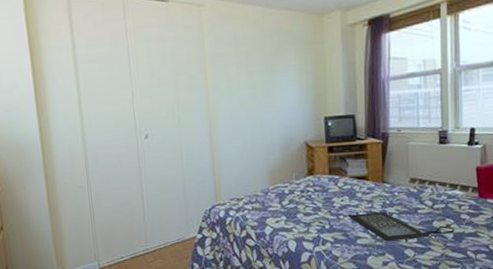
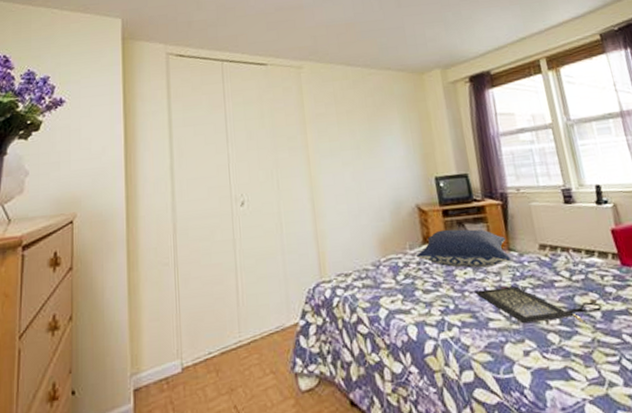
pillow: none [300,163,383,197] -> present [415,229,511,268]

